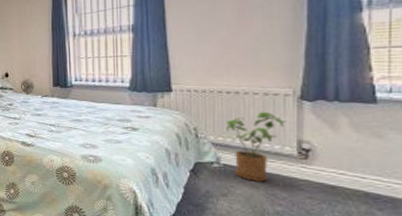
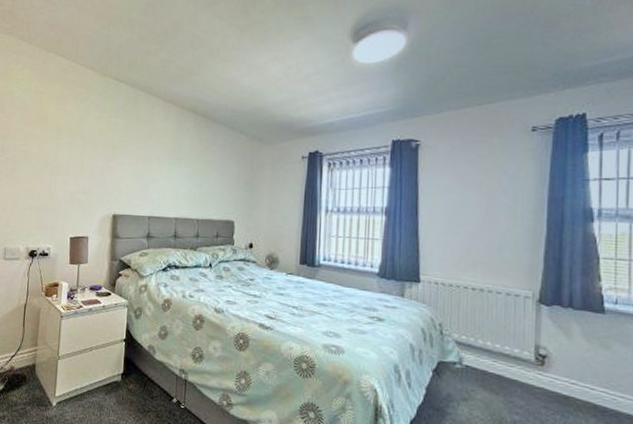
house plant: present [226,111,286,182] -> none [470,311,525,387]

